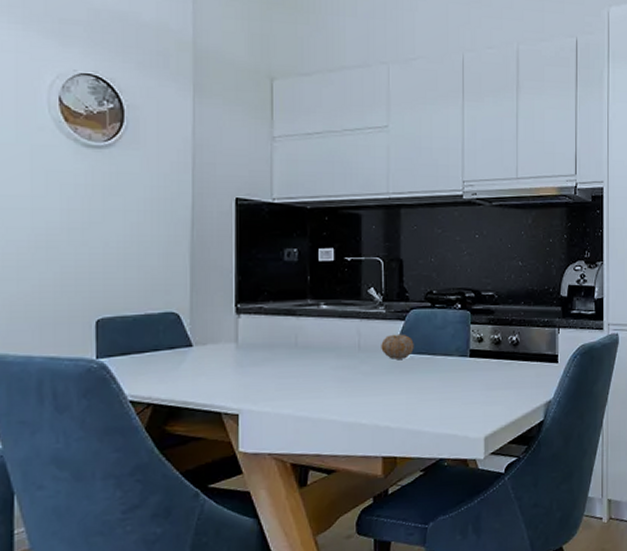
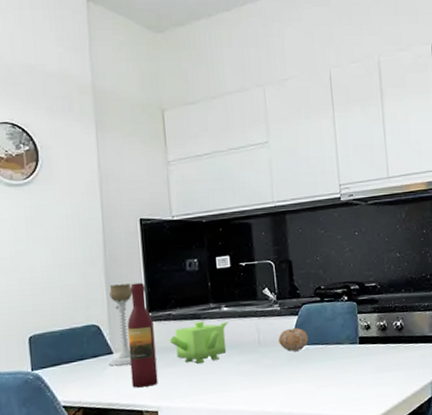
candle holder: none [186,269,220,361] -> present [108,283,133,367]
wine bottle: none [211,269,242,387] -> present [127,282,158,388]
teapot: none [259,319,326,365] -> present [170,322,228,364]

